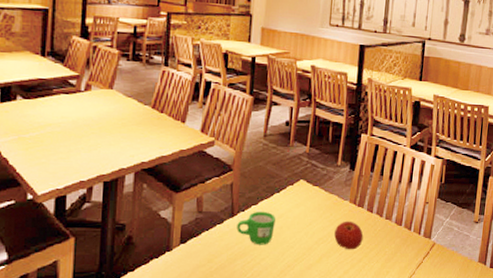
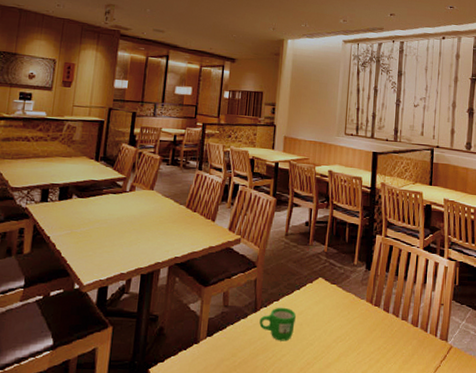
apple: present [334,221,364,250] -> none [352,320,381,350]

